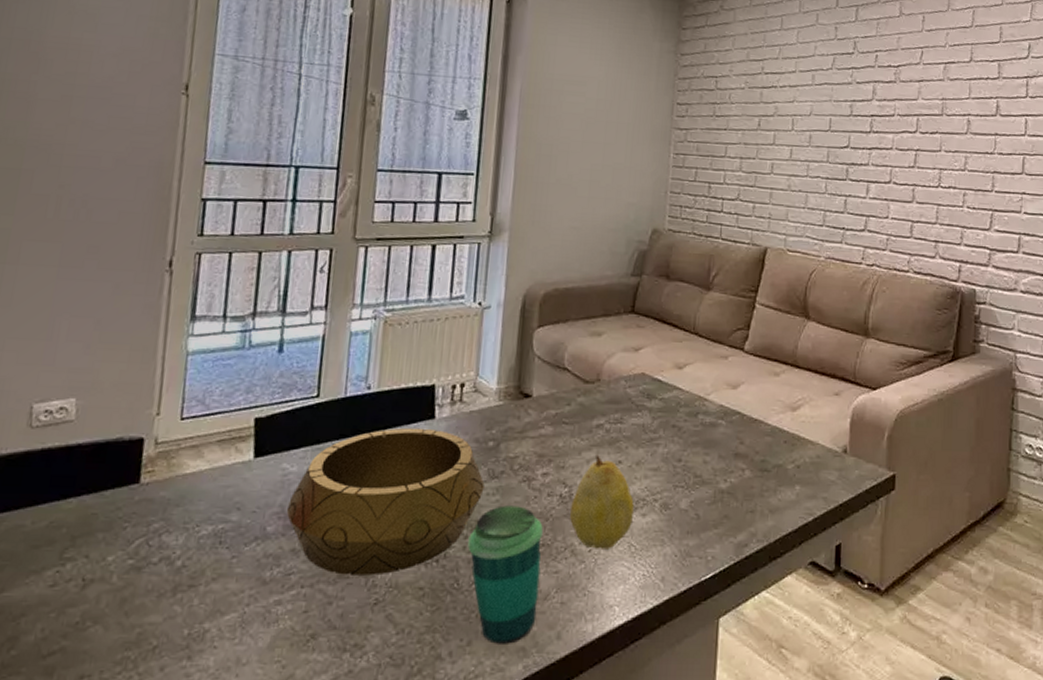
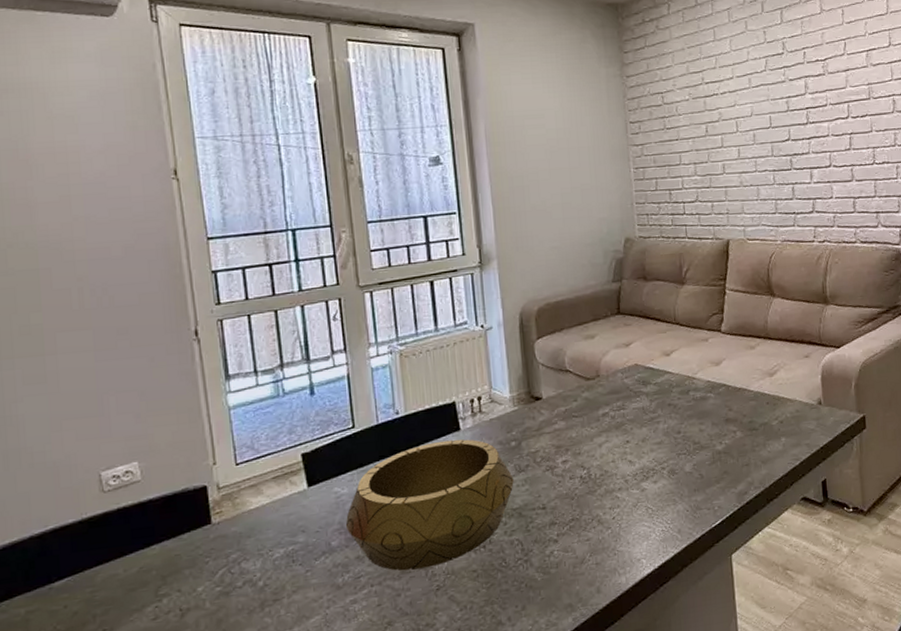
cup: present [468,505,543,644] -> none [508,491,577,605]
fruit: present [570,454,634,549] -> none [591,438,646,516]

